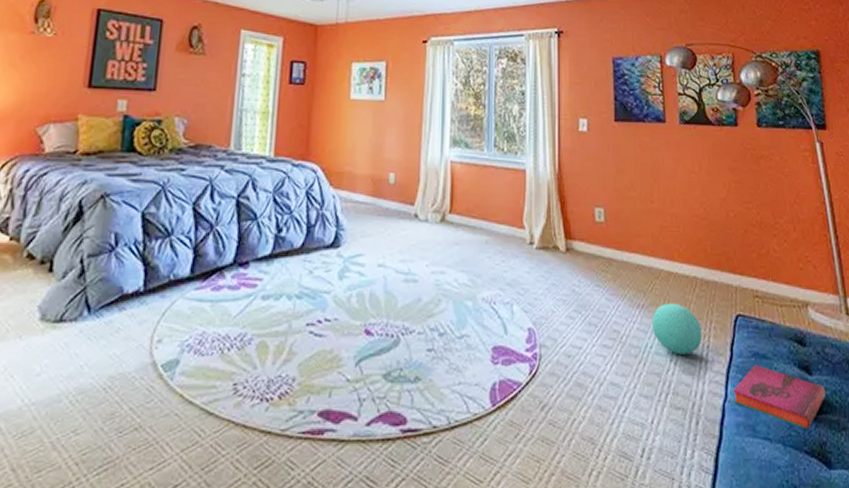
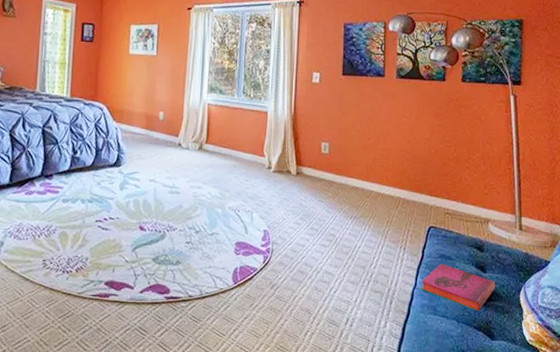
ball: present [651,303,703,355] -> none [361,216,401,254]

